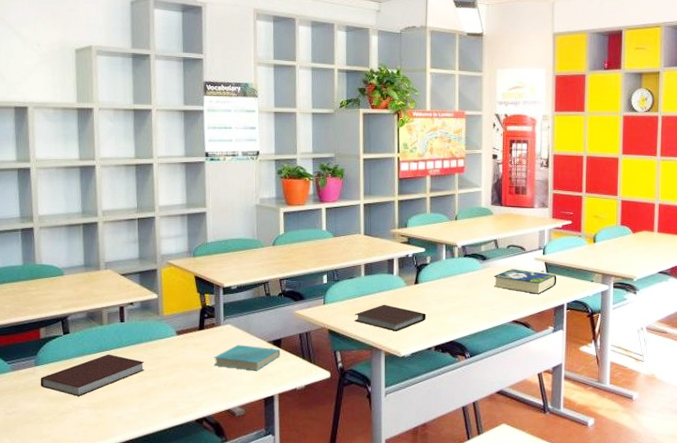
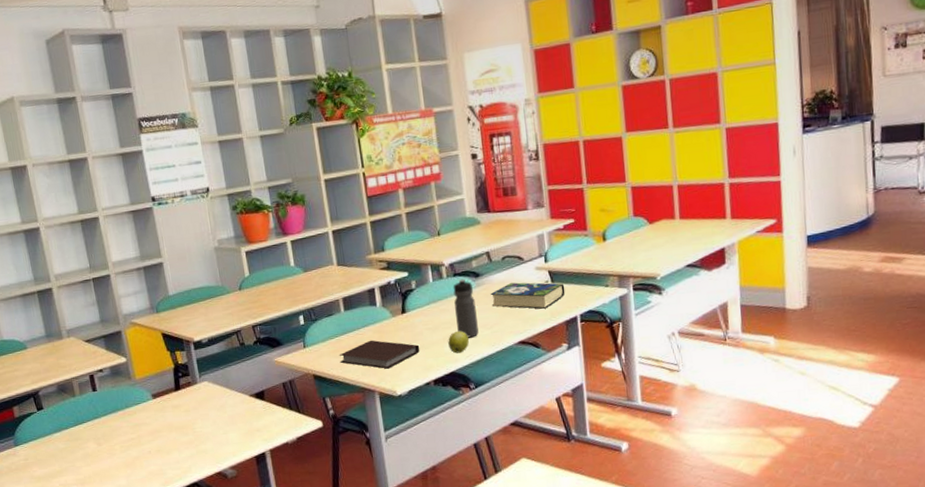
notebook: present [40,354,145,396] -> none [22,426,126,474]
book: present [214,345,280,371] -> none [196,401,266,428]
apple: none [452,305,470,325] -> present [448,331,469,354]
water bottle: none [461,260,480,312] -> present [453,278,479,338]

